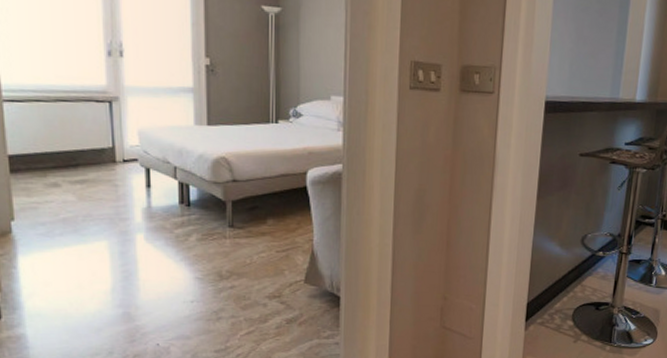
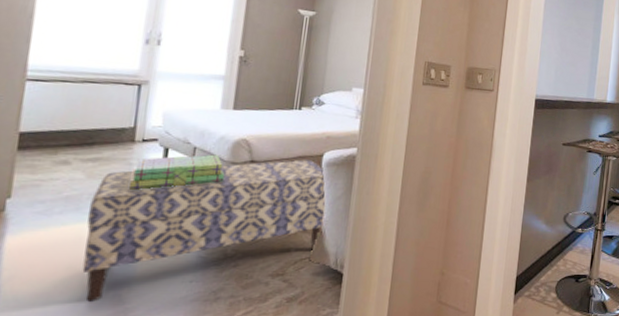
bench: none [85,178,315,318] -> present [82,159,326,302]
stack of books: none [119,174,209,213] -> present [129,154,225,191]

